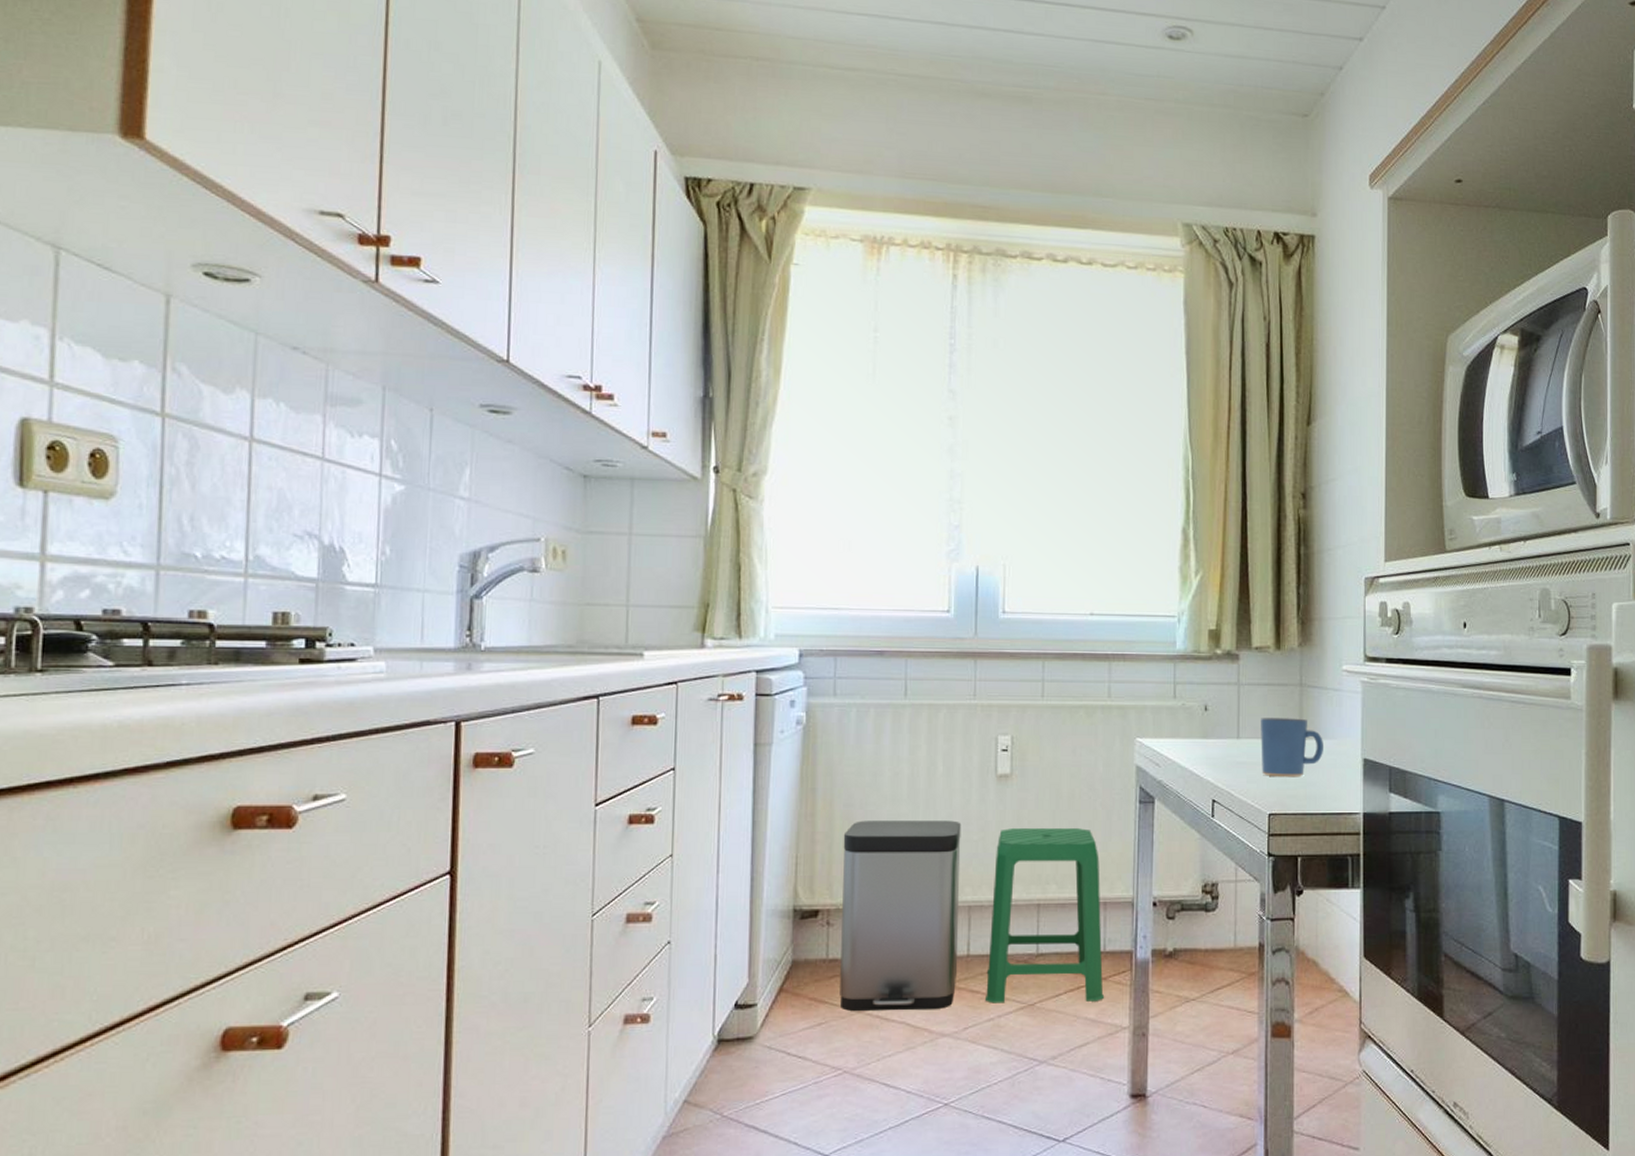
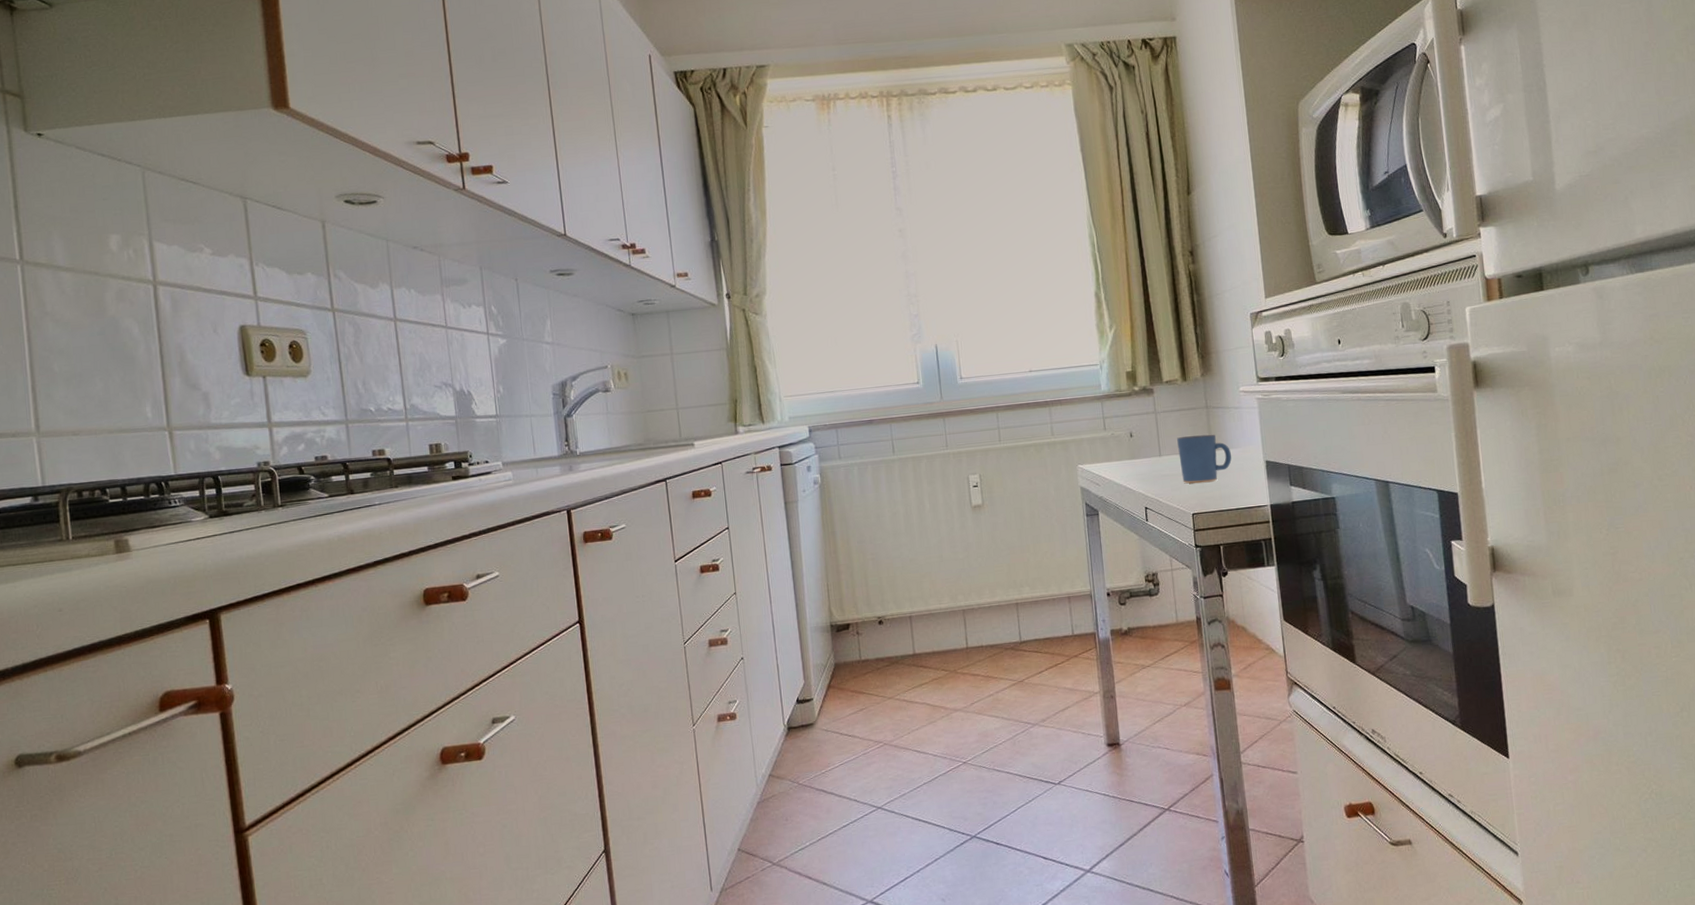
pedal bin: present [840,820,962,1011] -> none [860,545,961,698]
stool: present [986,828,1104,1004] -> none [978,540,1077,683]

